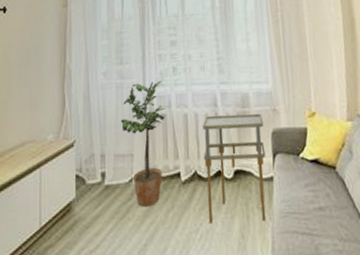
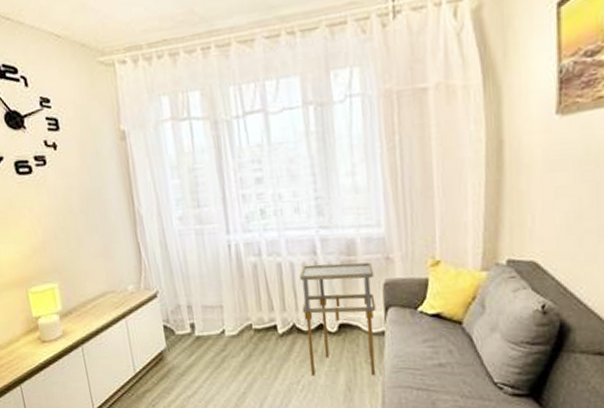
potted plant: present [121,80,166,207] -> none [205,224,257,358]

